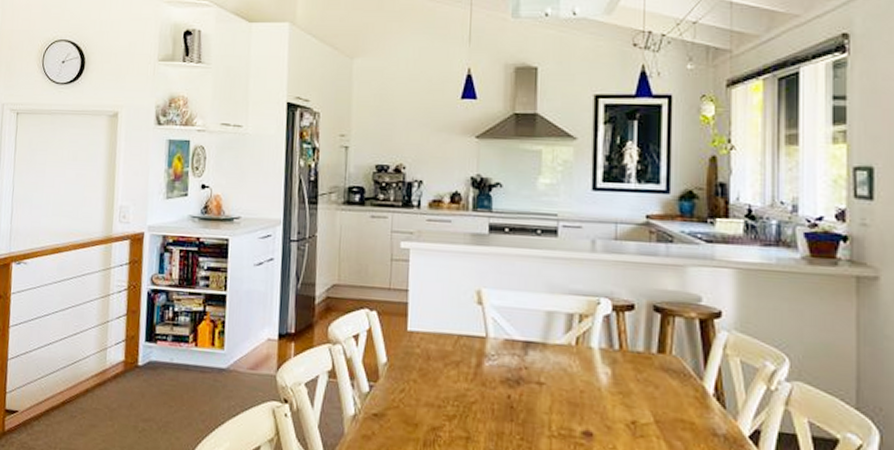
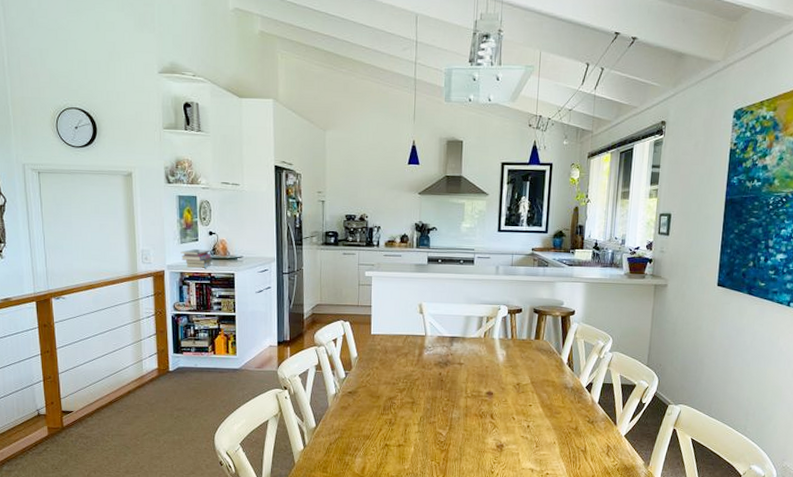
books: none [165,205,203,231] -> present [180,248,212,268]

